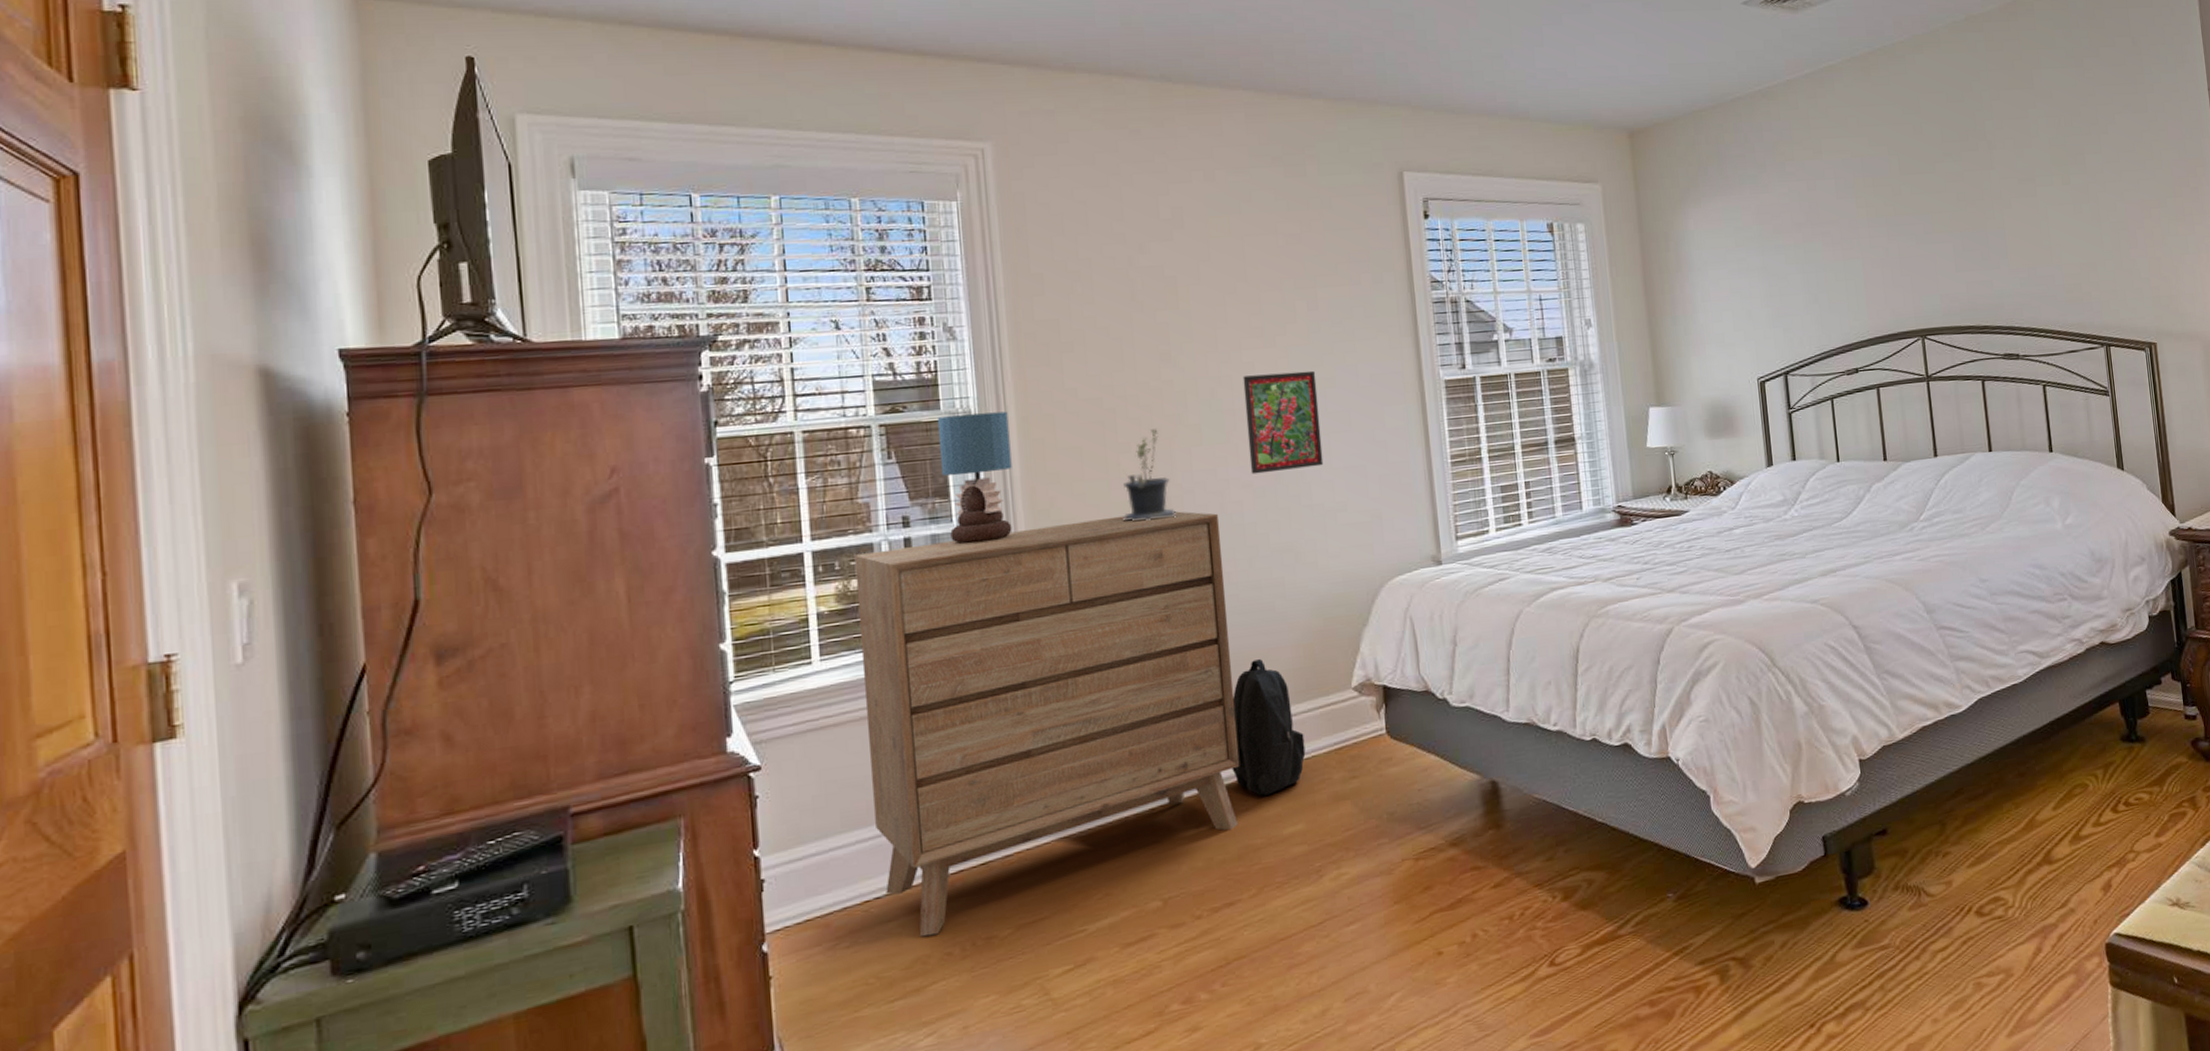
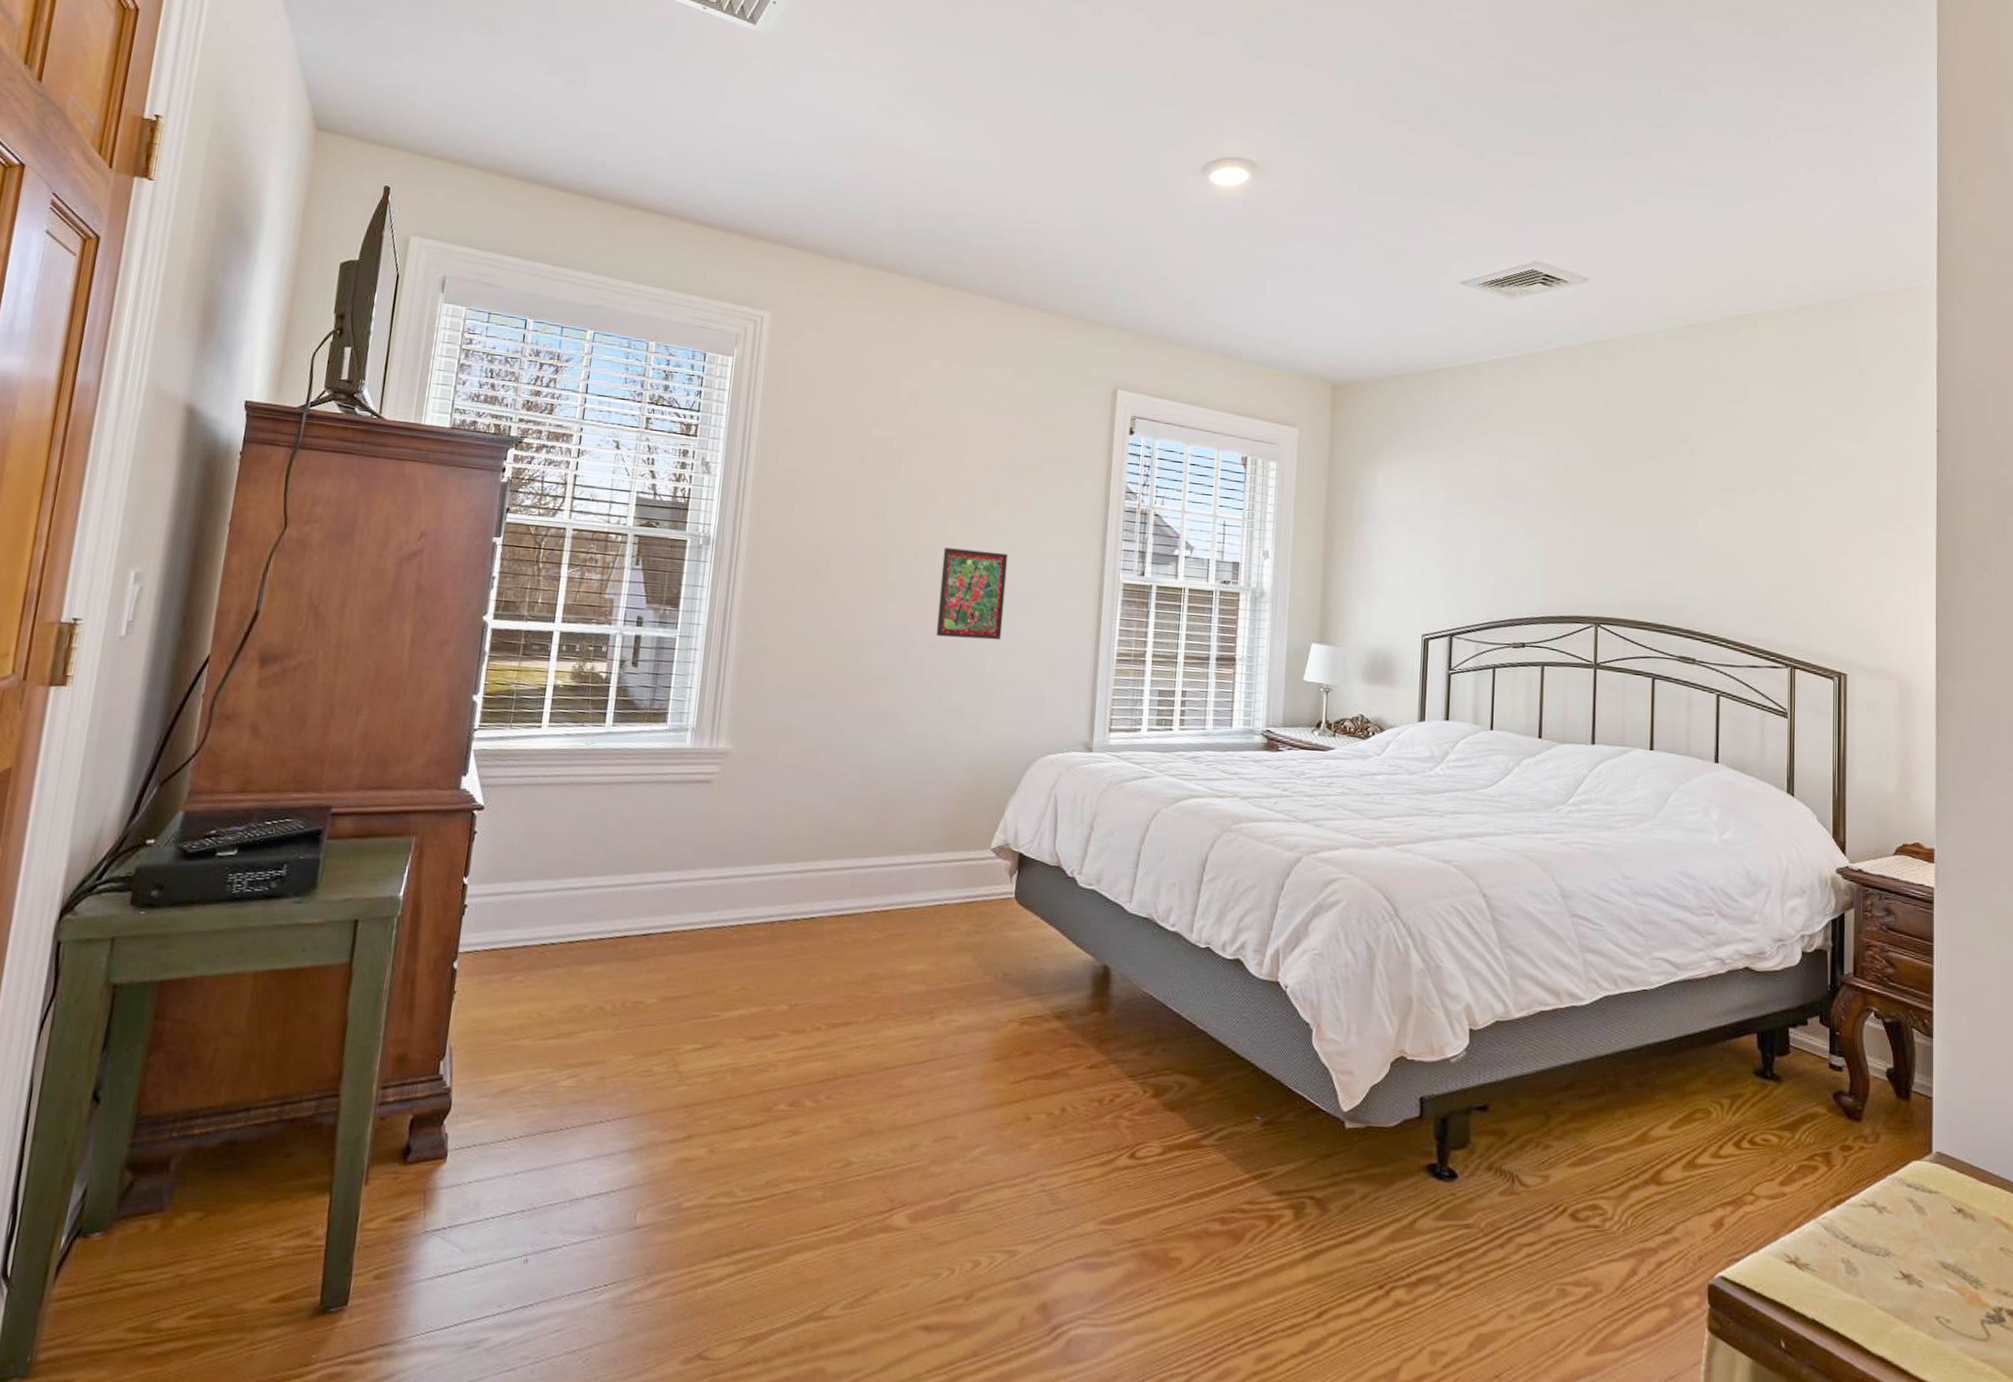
dresser: present [854,511,1240,938] -> none [561,641,901,989]
table lamp: present [937,411,1012,544] -> none [673,537,740,652]
potted plant: present [1123,429,1177,521] -> none [818,580,865,662]
backpack: present [1232,659,1306,796] -> none [871,804,941,931]

